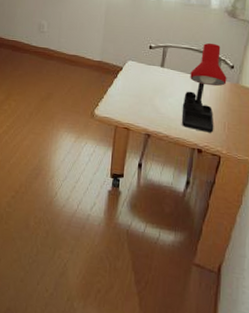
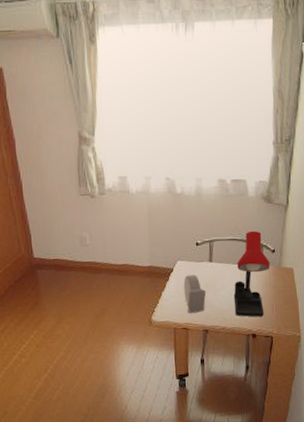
alarm clock: none [130,76,154,116] -> present [183,275,207,313]

